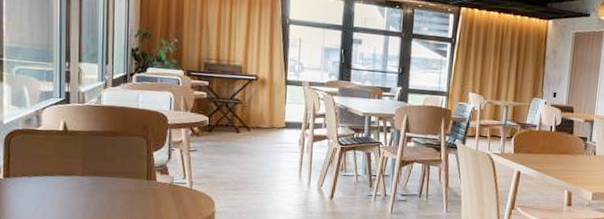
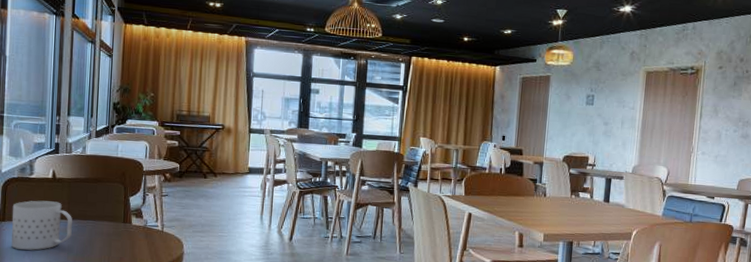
mug: none [17,154,88,209] -> present [11,200,72,250]

